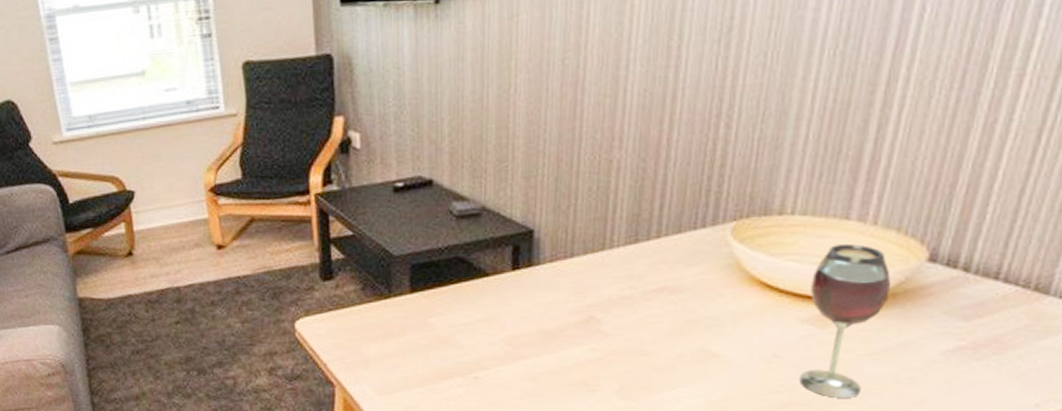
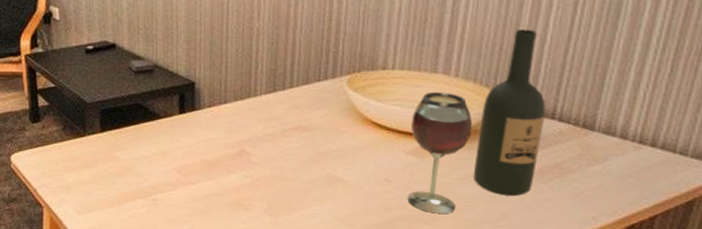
wine bottle: none [886,162,989,376] -> present [473,29,546,196]

